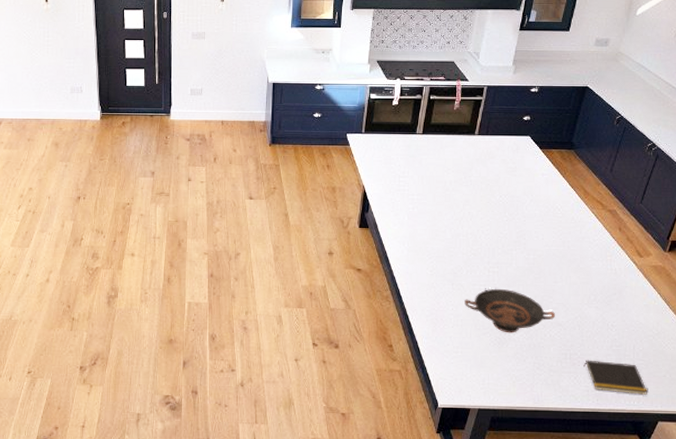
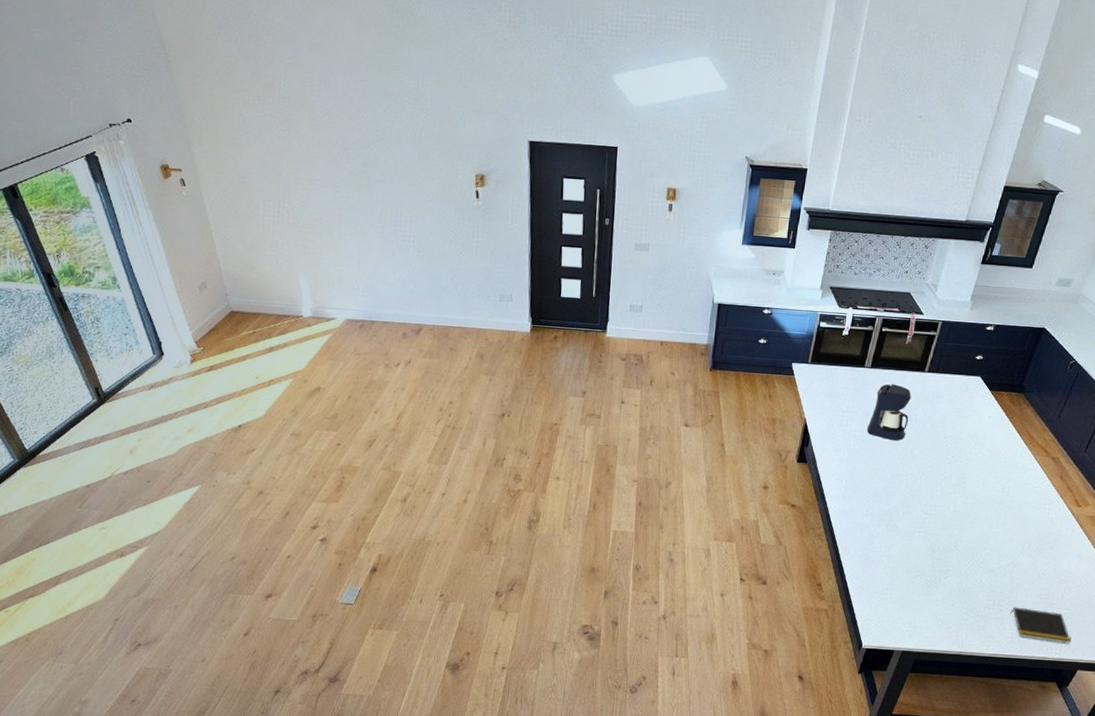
coffee maker: none [423,148,464,203] -> present [866,384,911,441]
decorative bowl: present [465,288,555,333] -> none [898,531,988,577]

